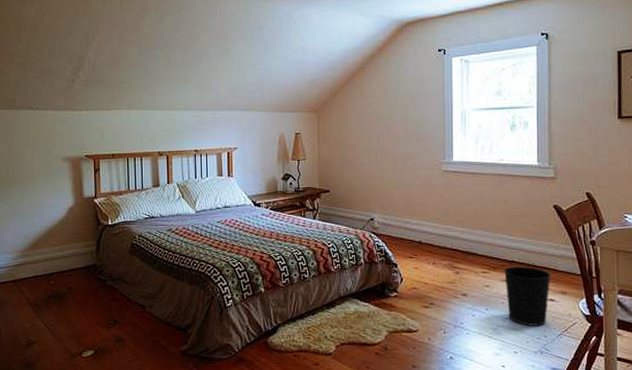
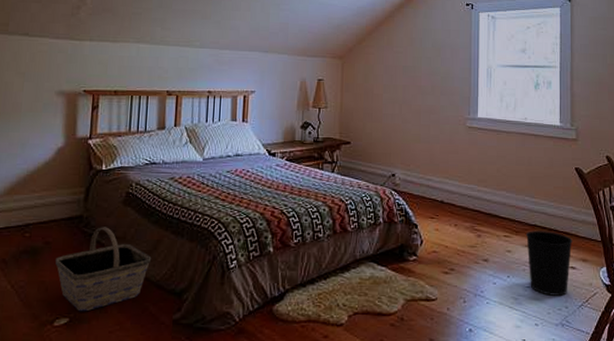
basket: none [78,274,158,345] -> present [55,227,152,312]

